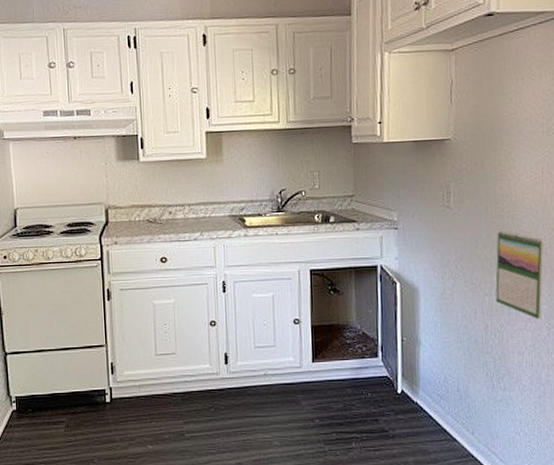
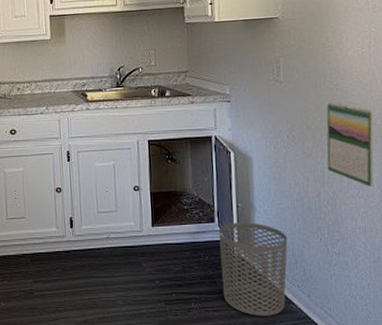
waste bin: none [382,357,453,455] -> present [219,222,288,316]

